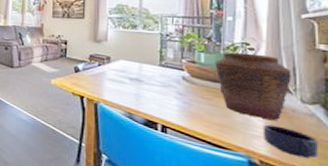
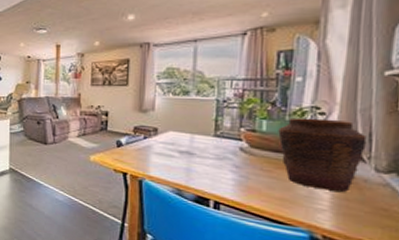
mug: present [262,124,318,158] -> none [328,197,390,232]

